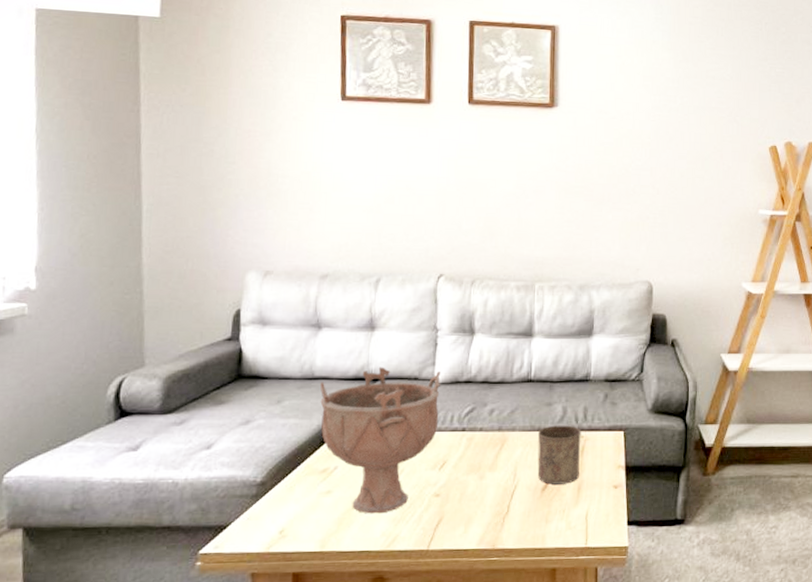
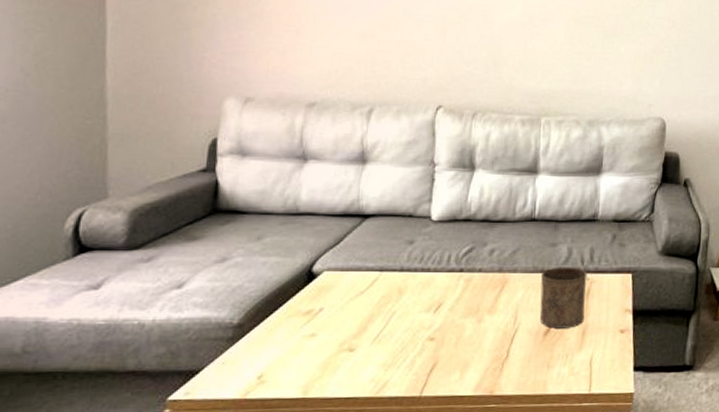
decorative bowl: present [320,367,441,514] -> none [304,203,438,359]

